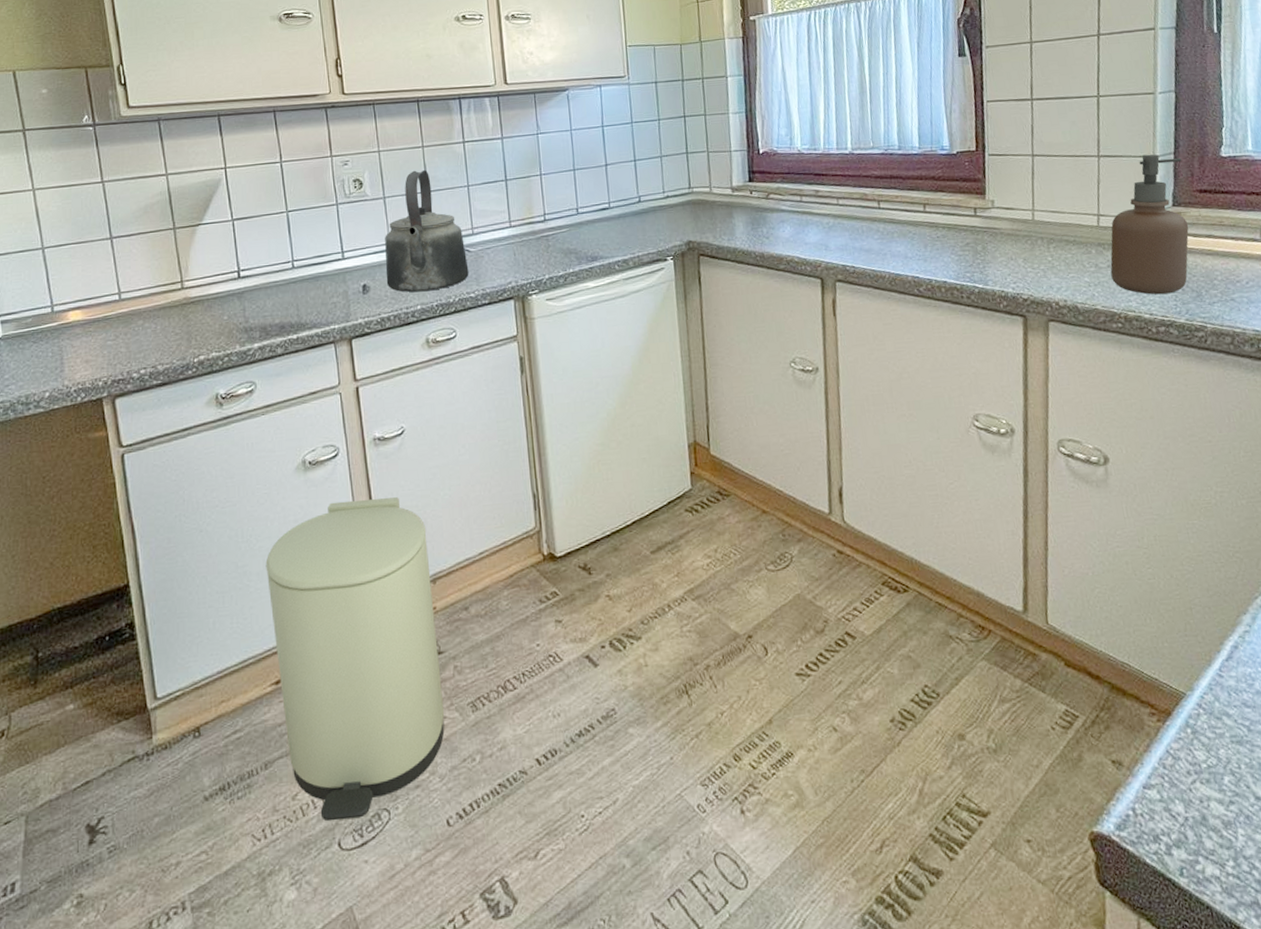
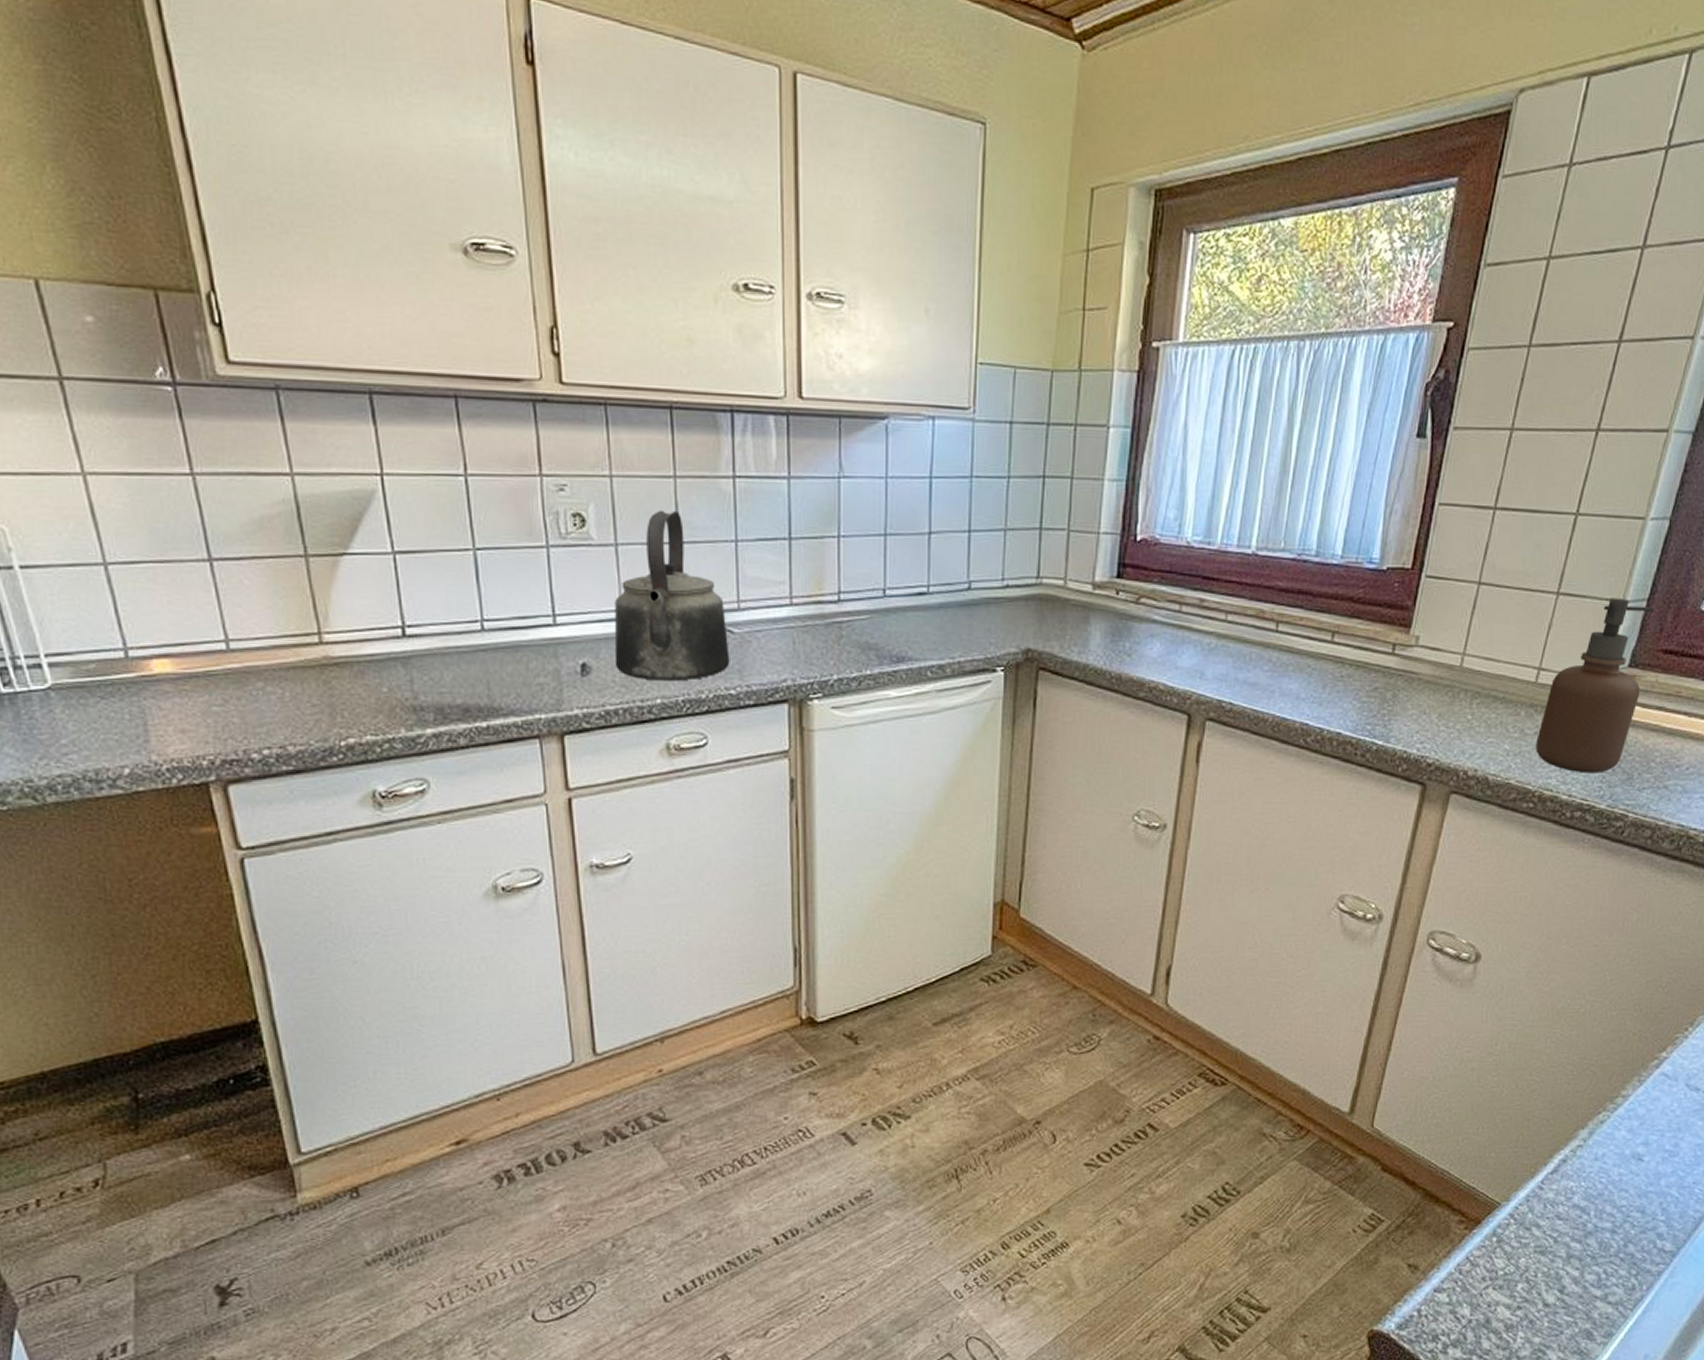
pedal bin: present [265,497,445,822] -> none [443,938,667,1293]

